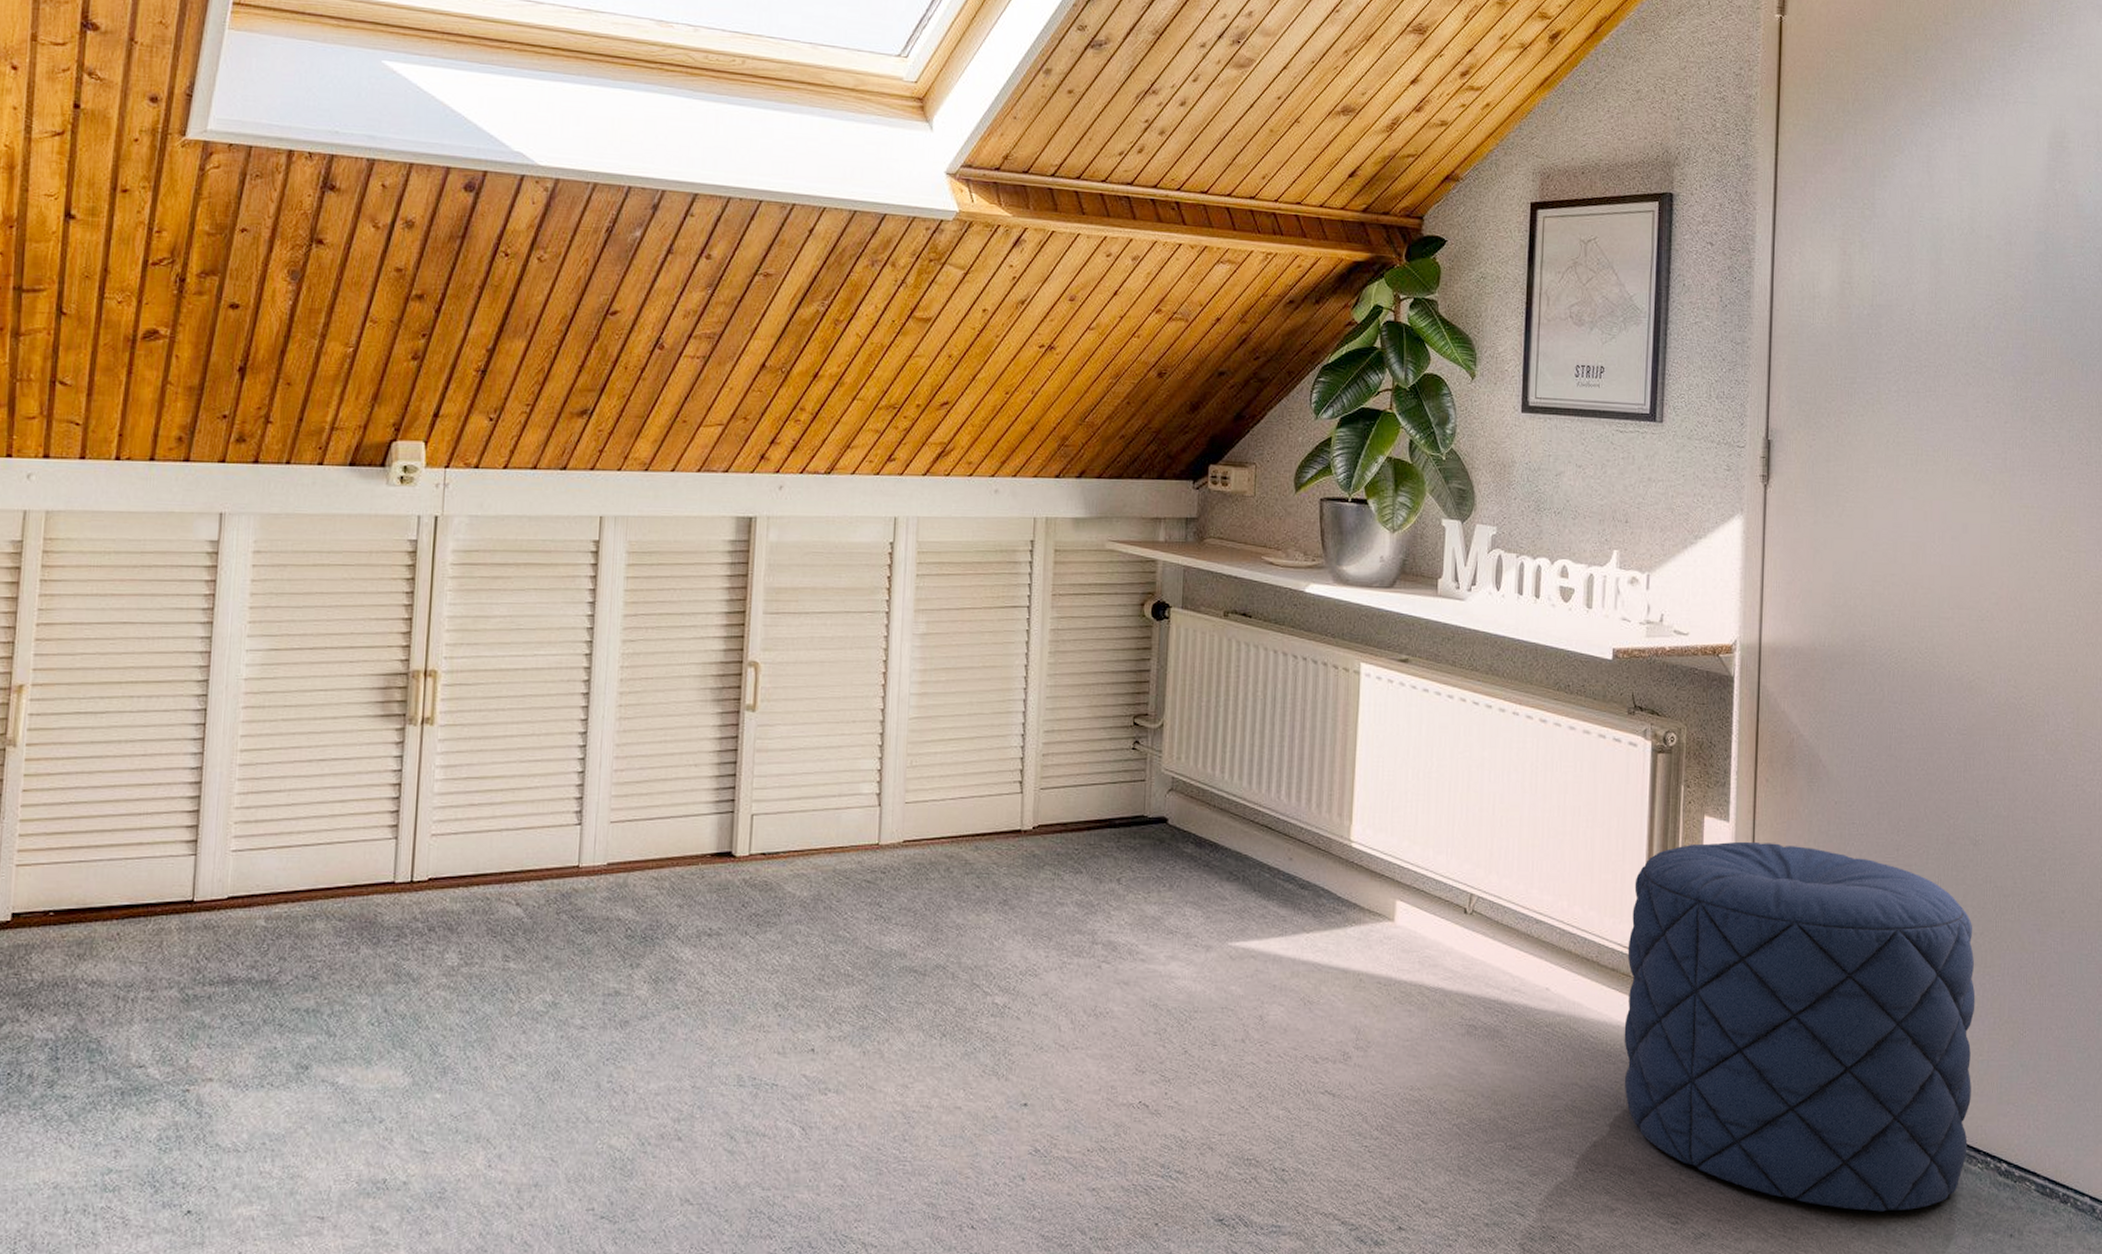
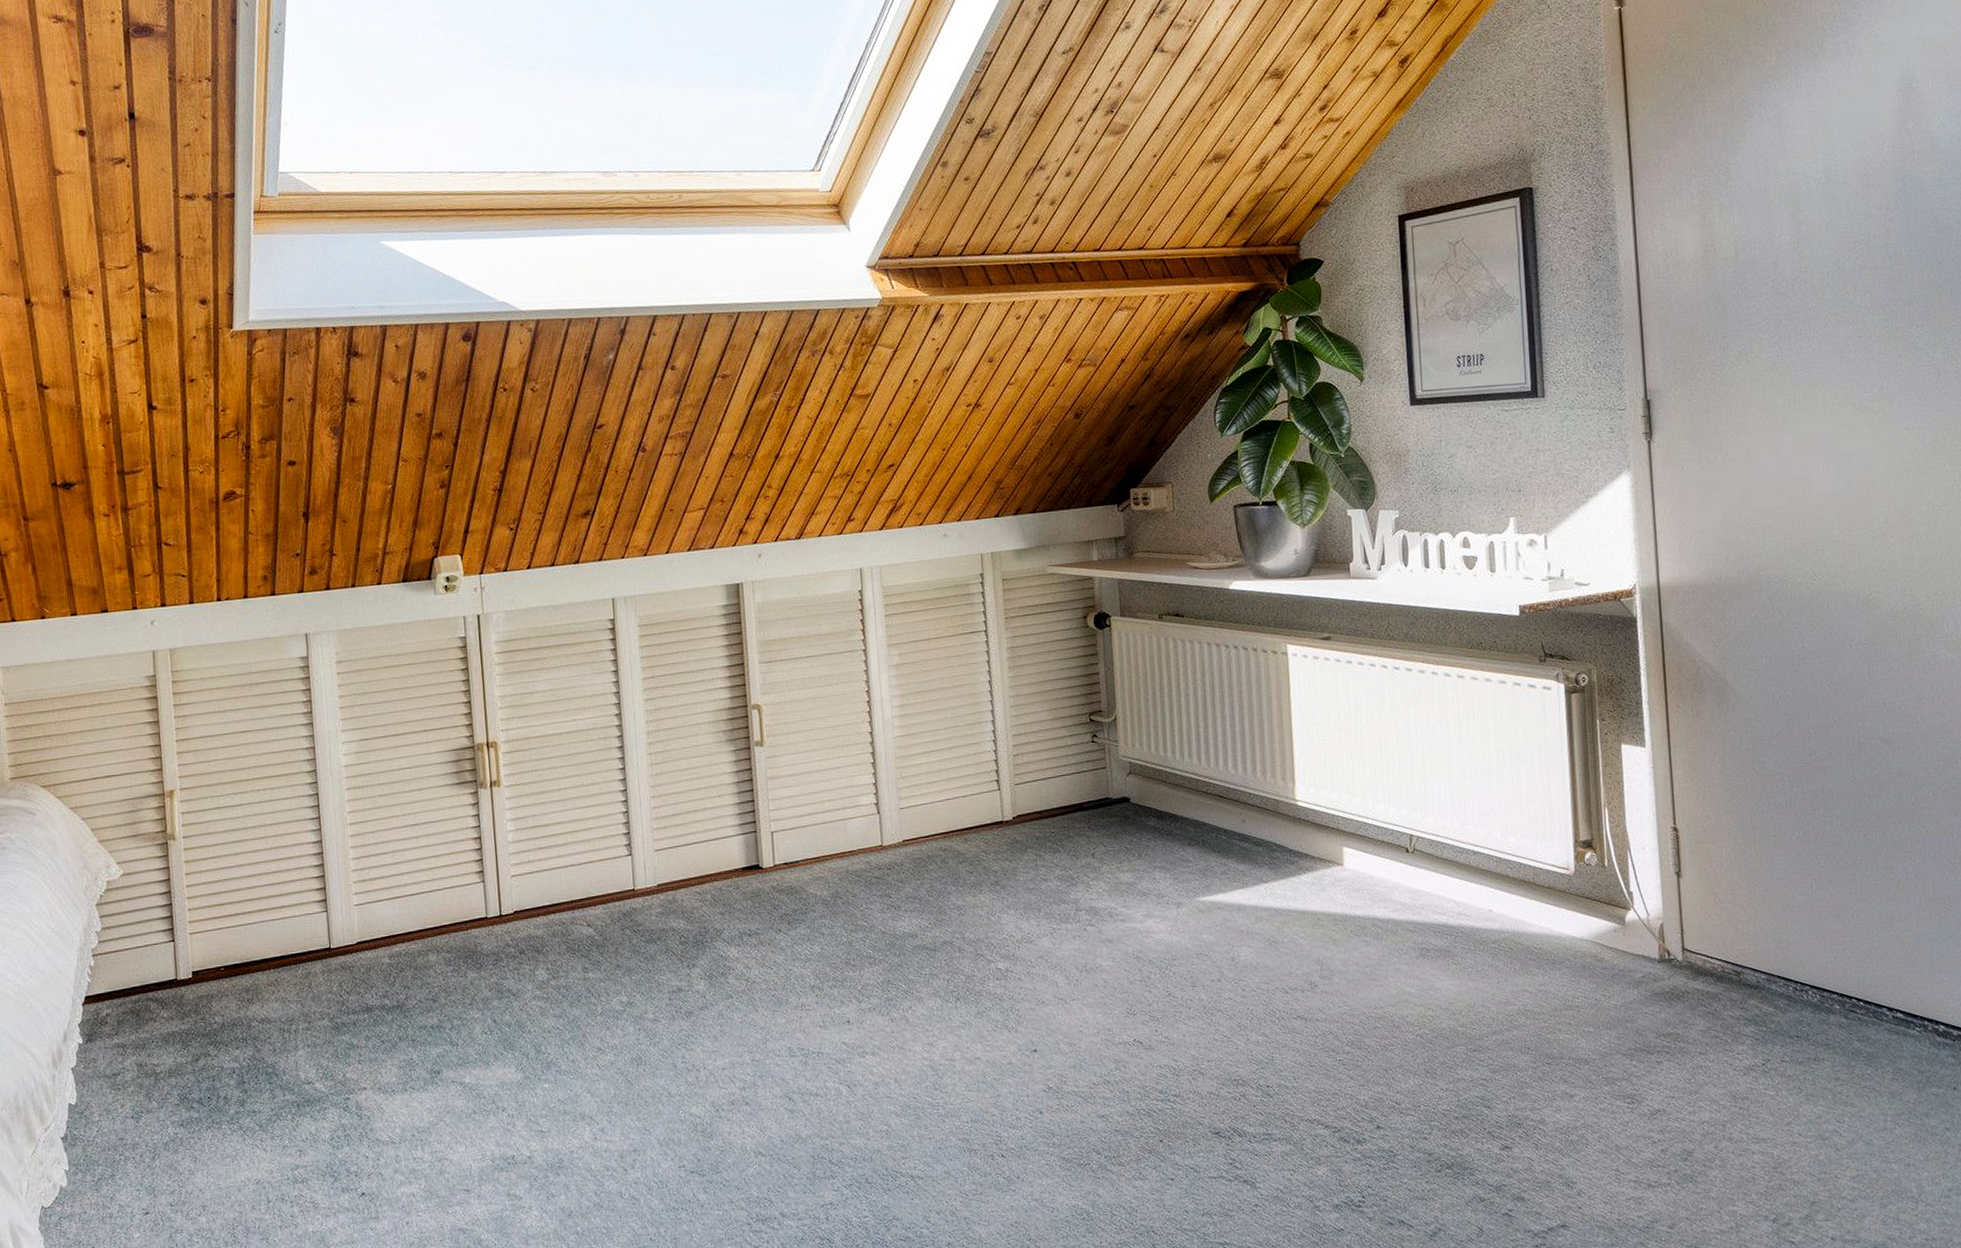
pouf: present [1624,841,1976,1212] -> none [1561,761,1905,1078]

